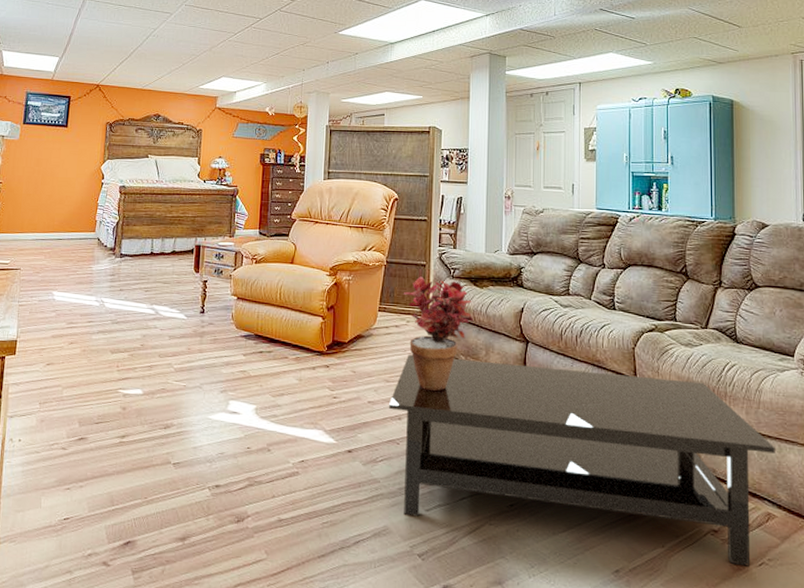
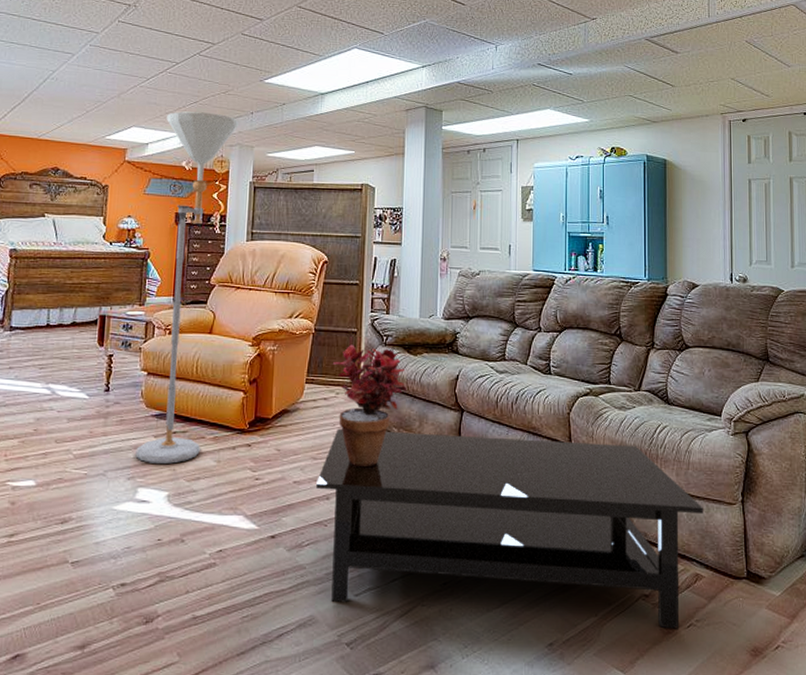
floor lamp: none [227,62,317,381] -> present [135,111,240,465]

